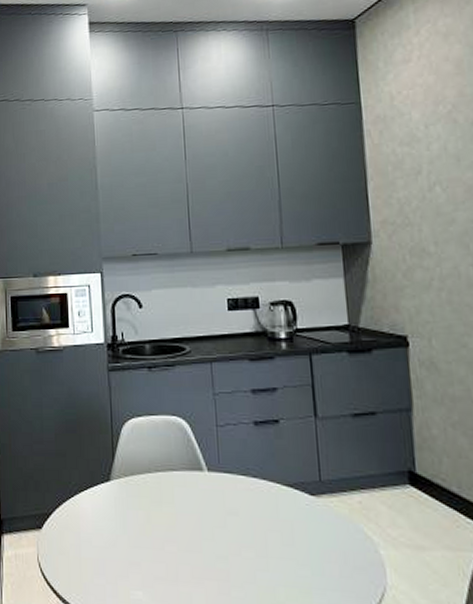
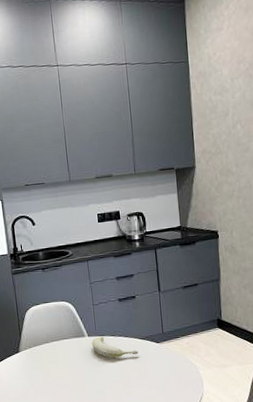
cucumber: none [213,473,282,509] -> present [92,336,138,358]

